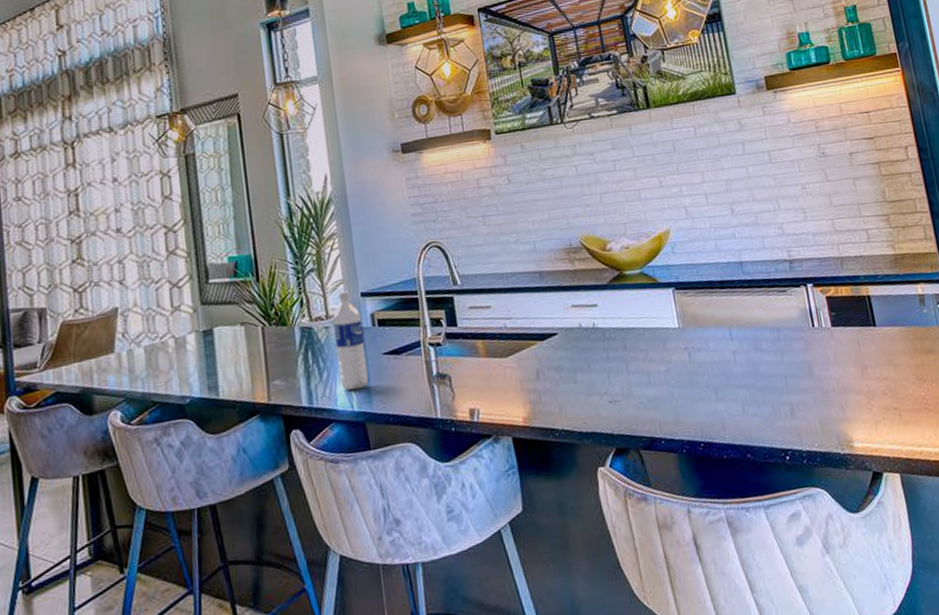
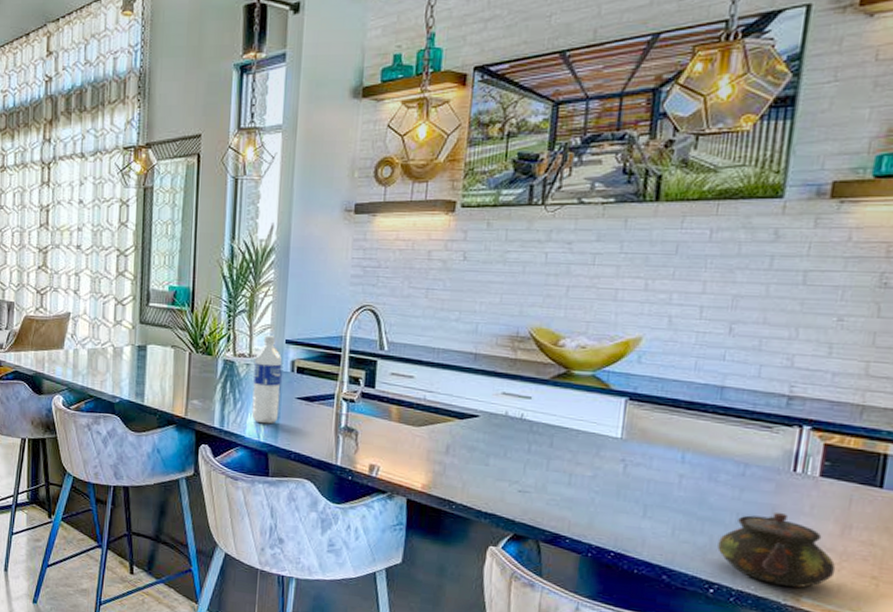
teapot: none [779,366,869,437] -> present [717,511,836,589]

